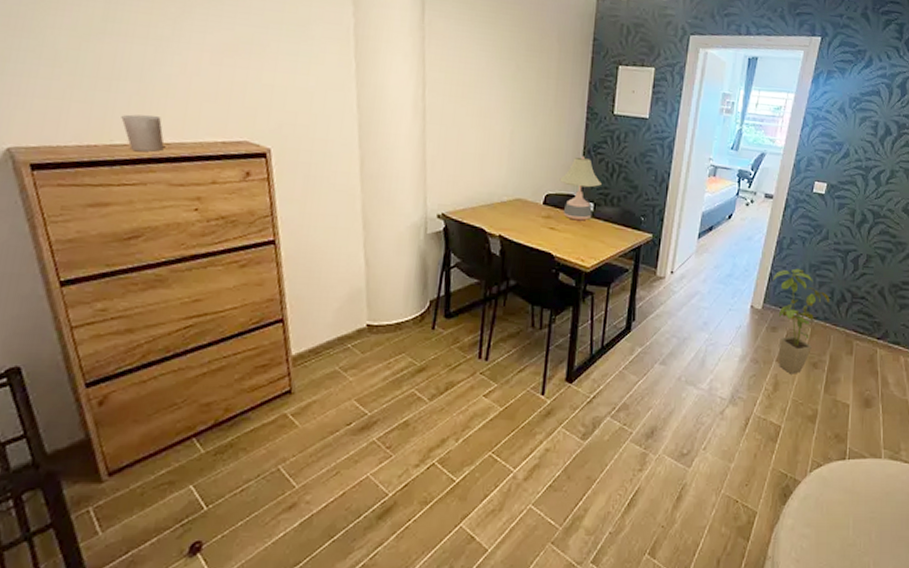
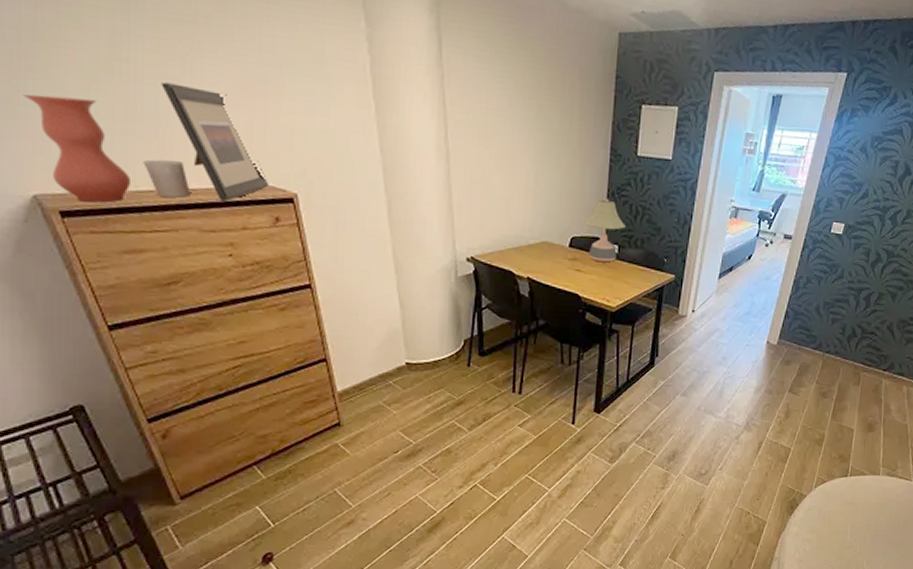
vase: none [14,52,107,156] -> present [22,94,132,203]
picture frame: none [149,42,243,157] -> present [161,82,269,203]
house plant: present [773,268,830,374] -> none [788,306,841,403]

